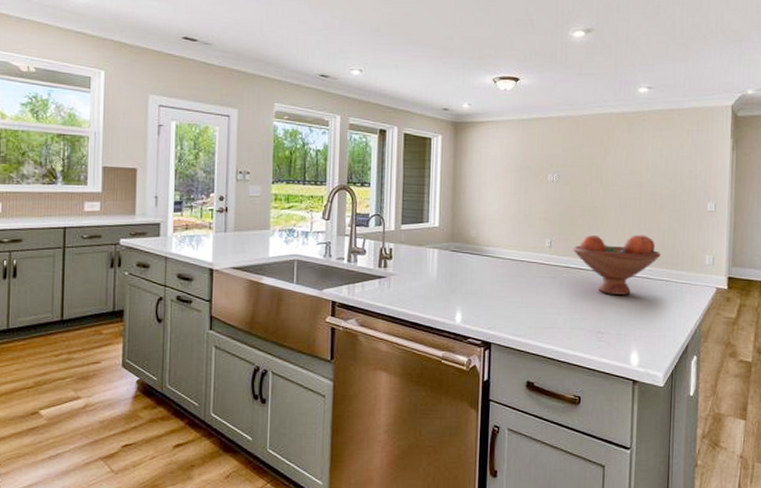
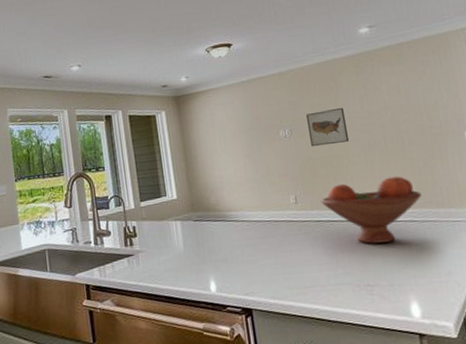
wall art: none [575,161,611,196] -> present [306,107,350,147]

